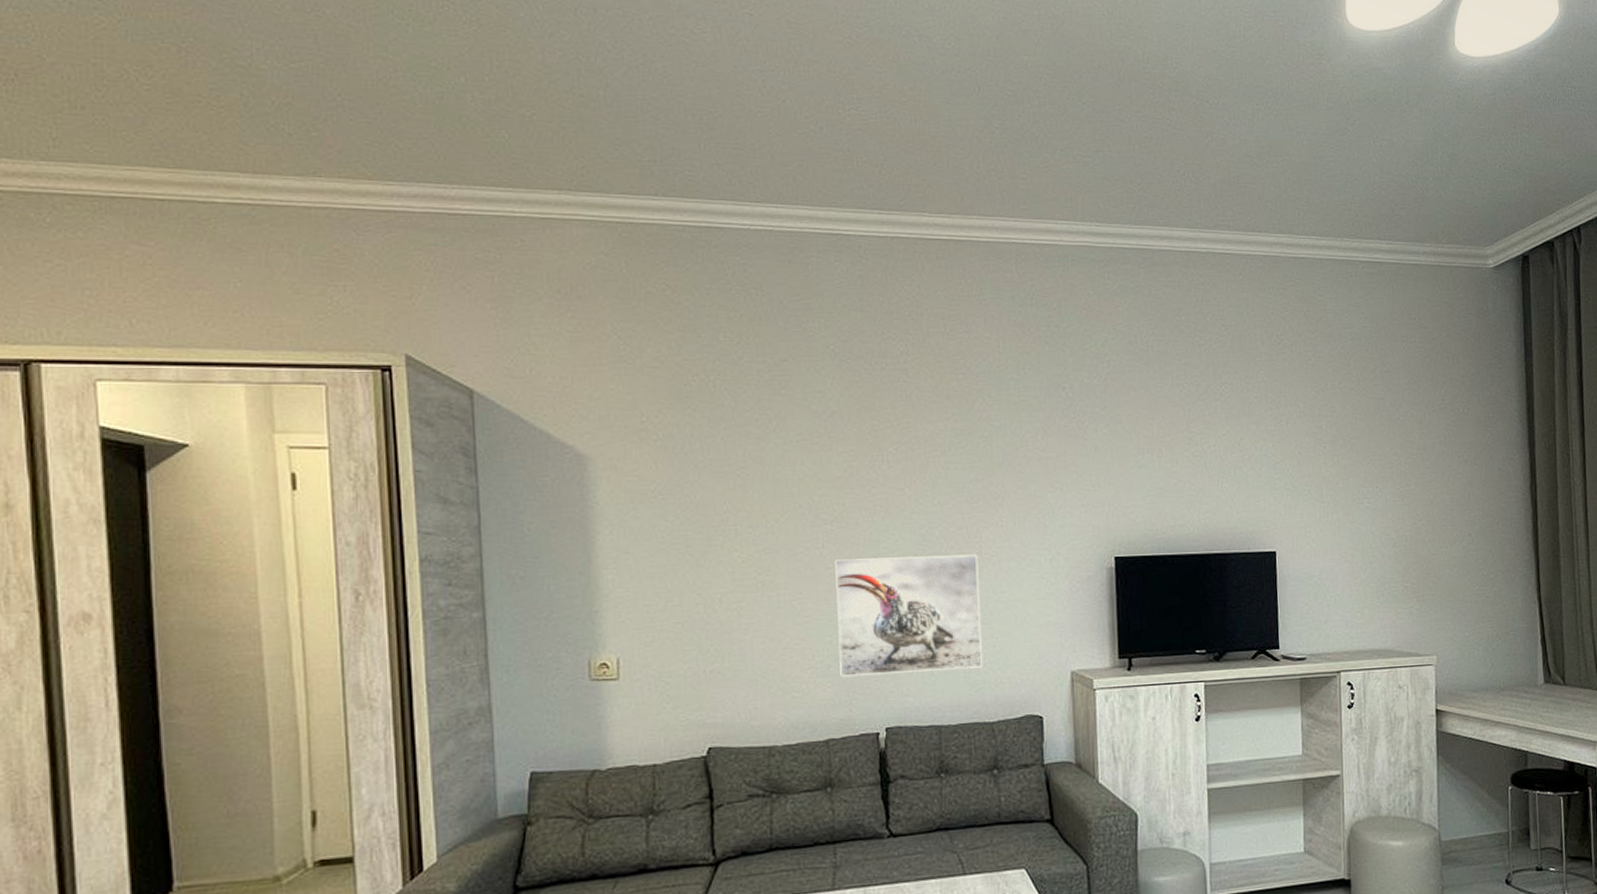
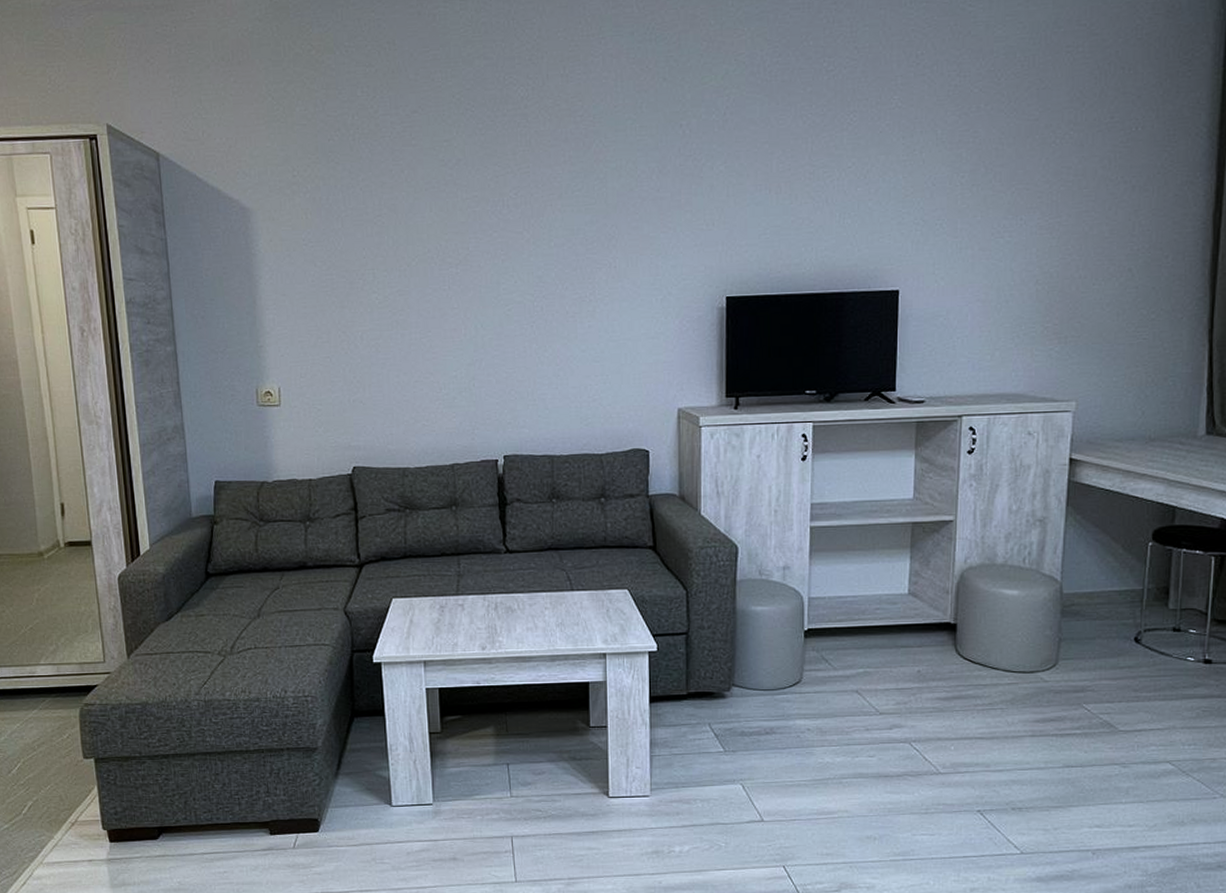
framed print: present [835,554,984,678] -> none [460,295,594,409]

